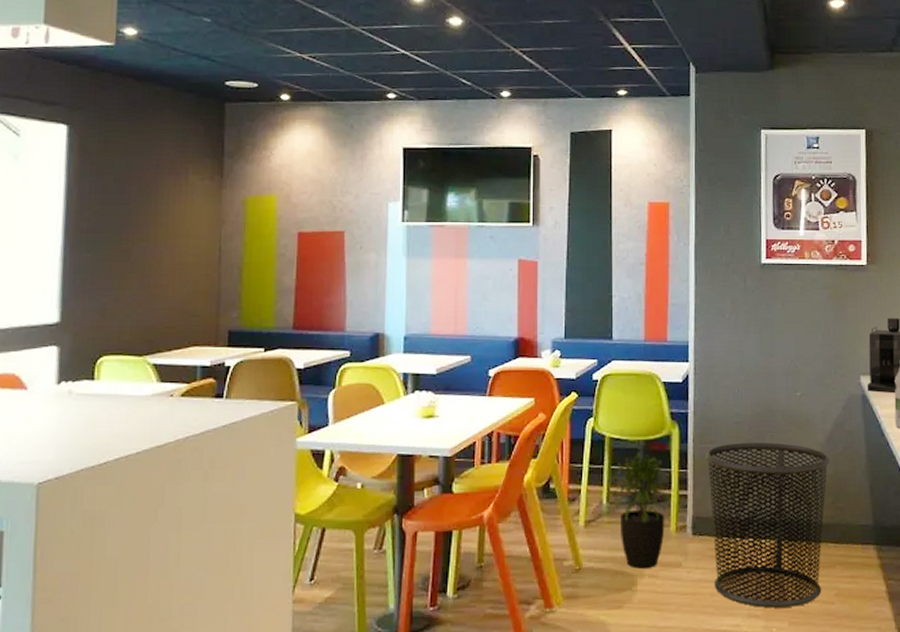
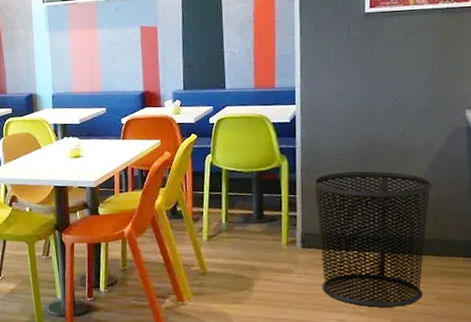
potted plant: present [611,452,671,569] -> none [228,181,282,273]

